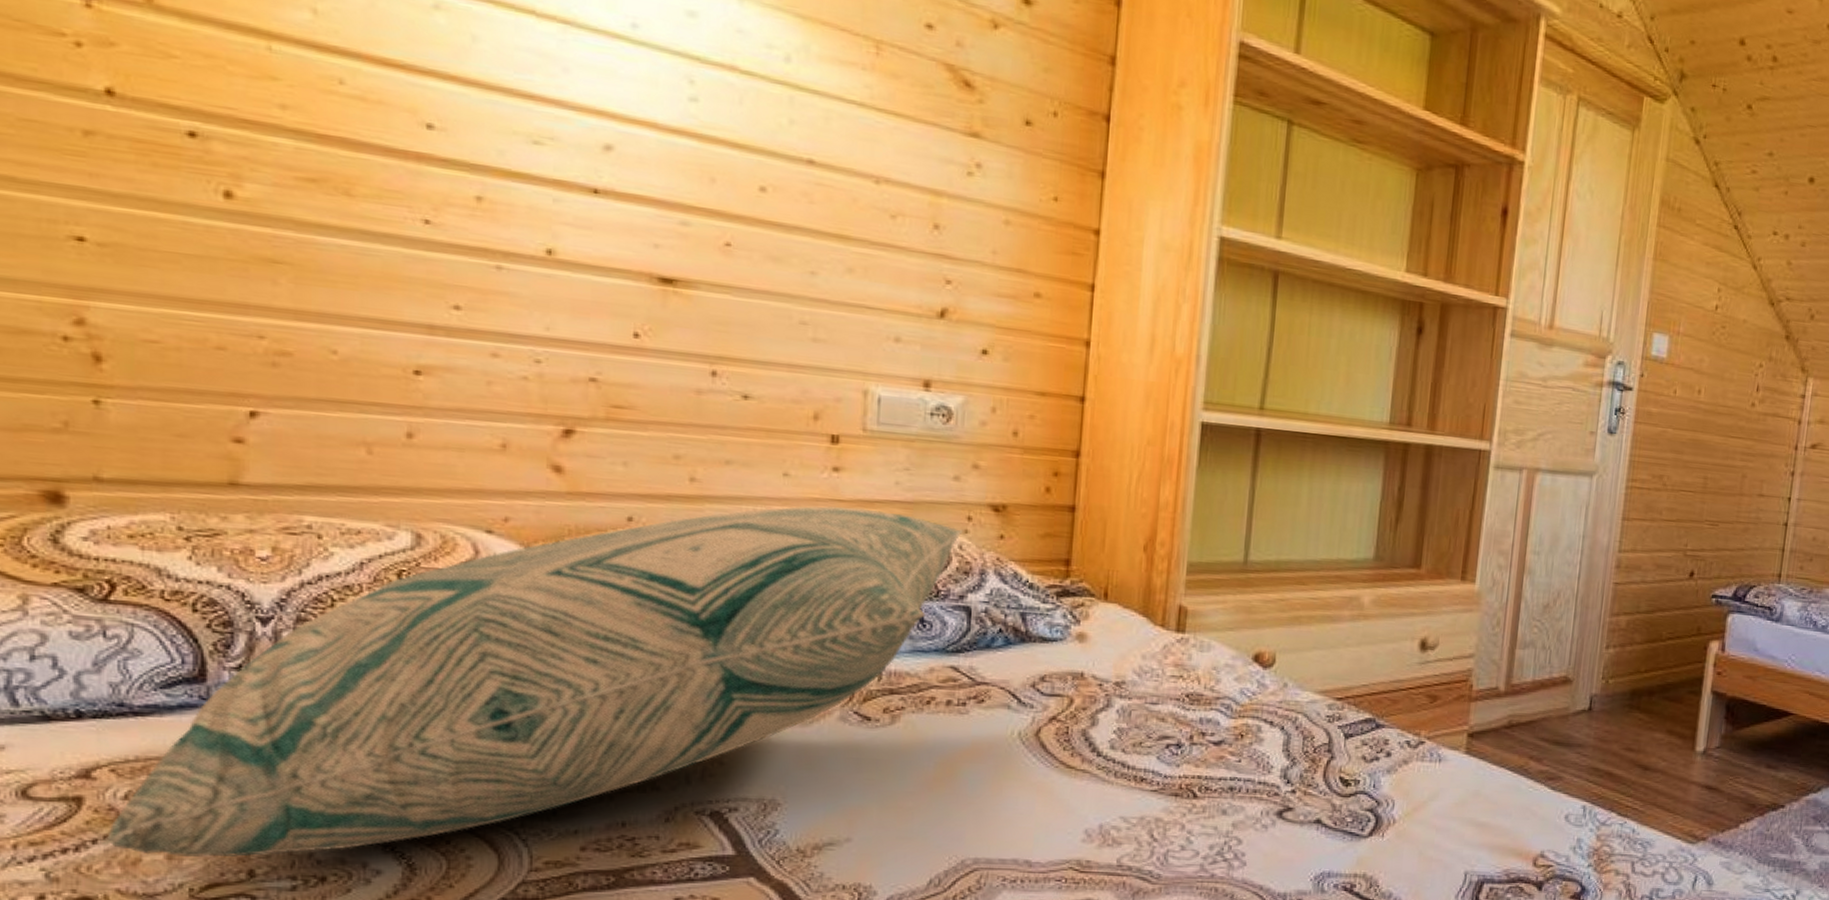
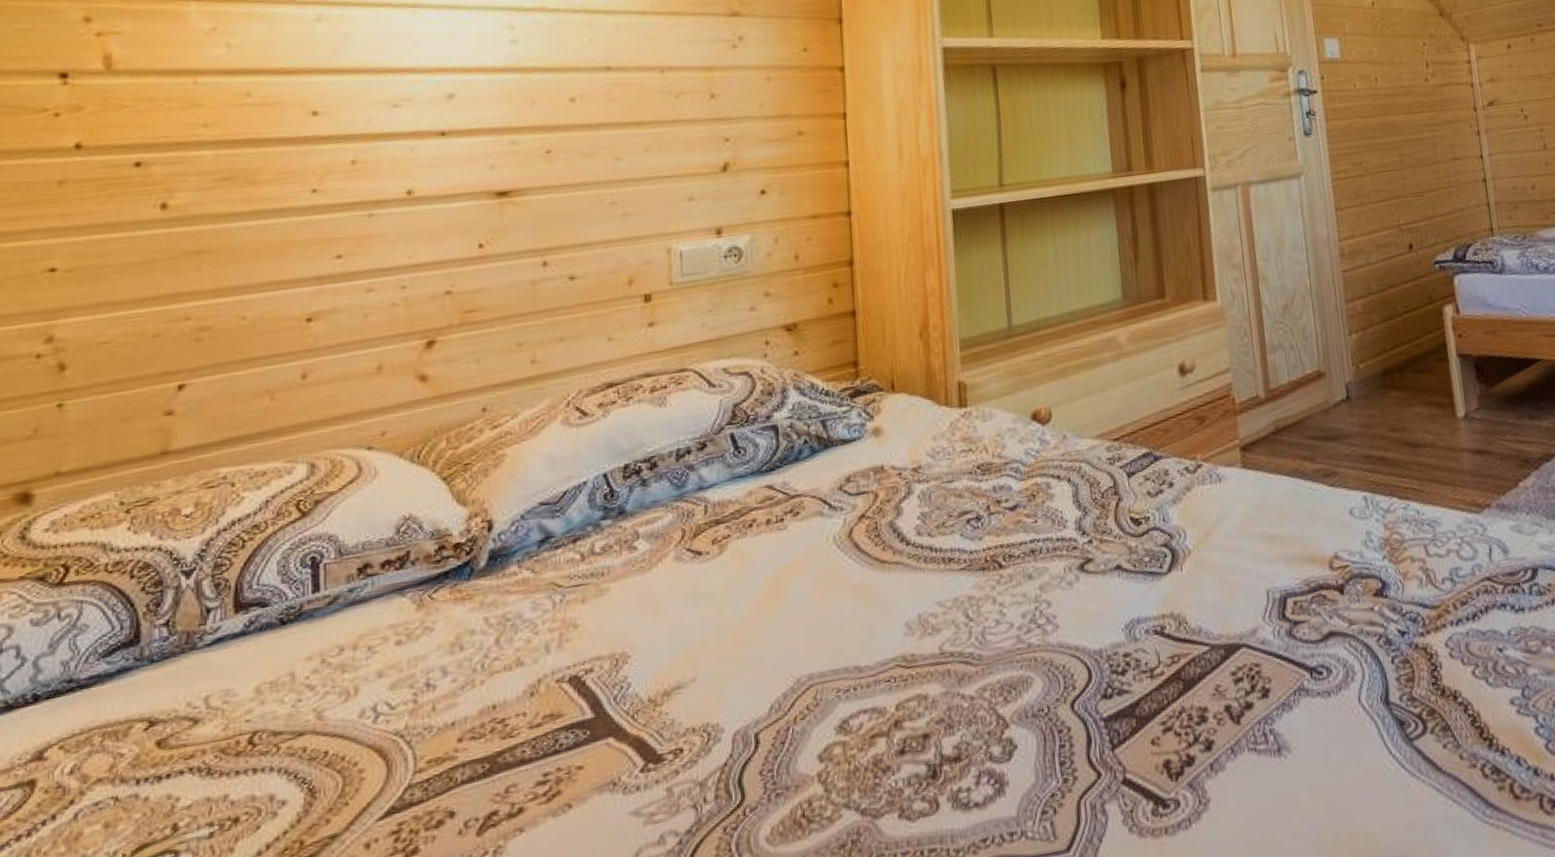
decorative pillow: present [101,506,963,858] -> none [50,351,763,828]

